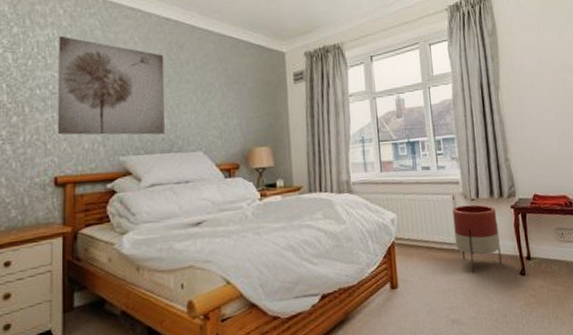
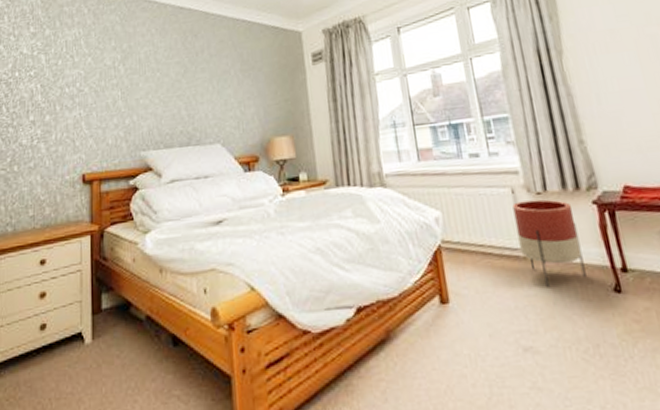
wall art: present [57,36,165,135] -> none [84,34,183,132]

